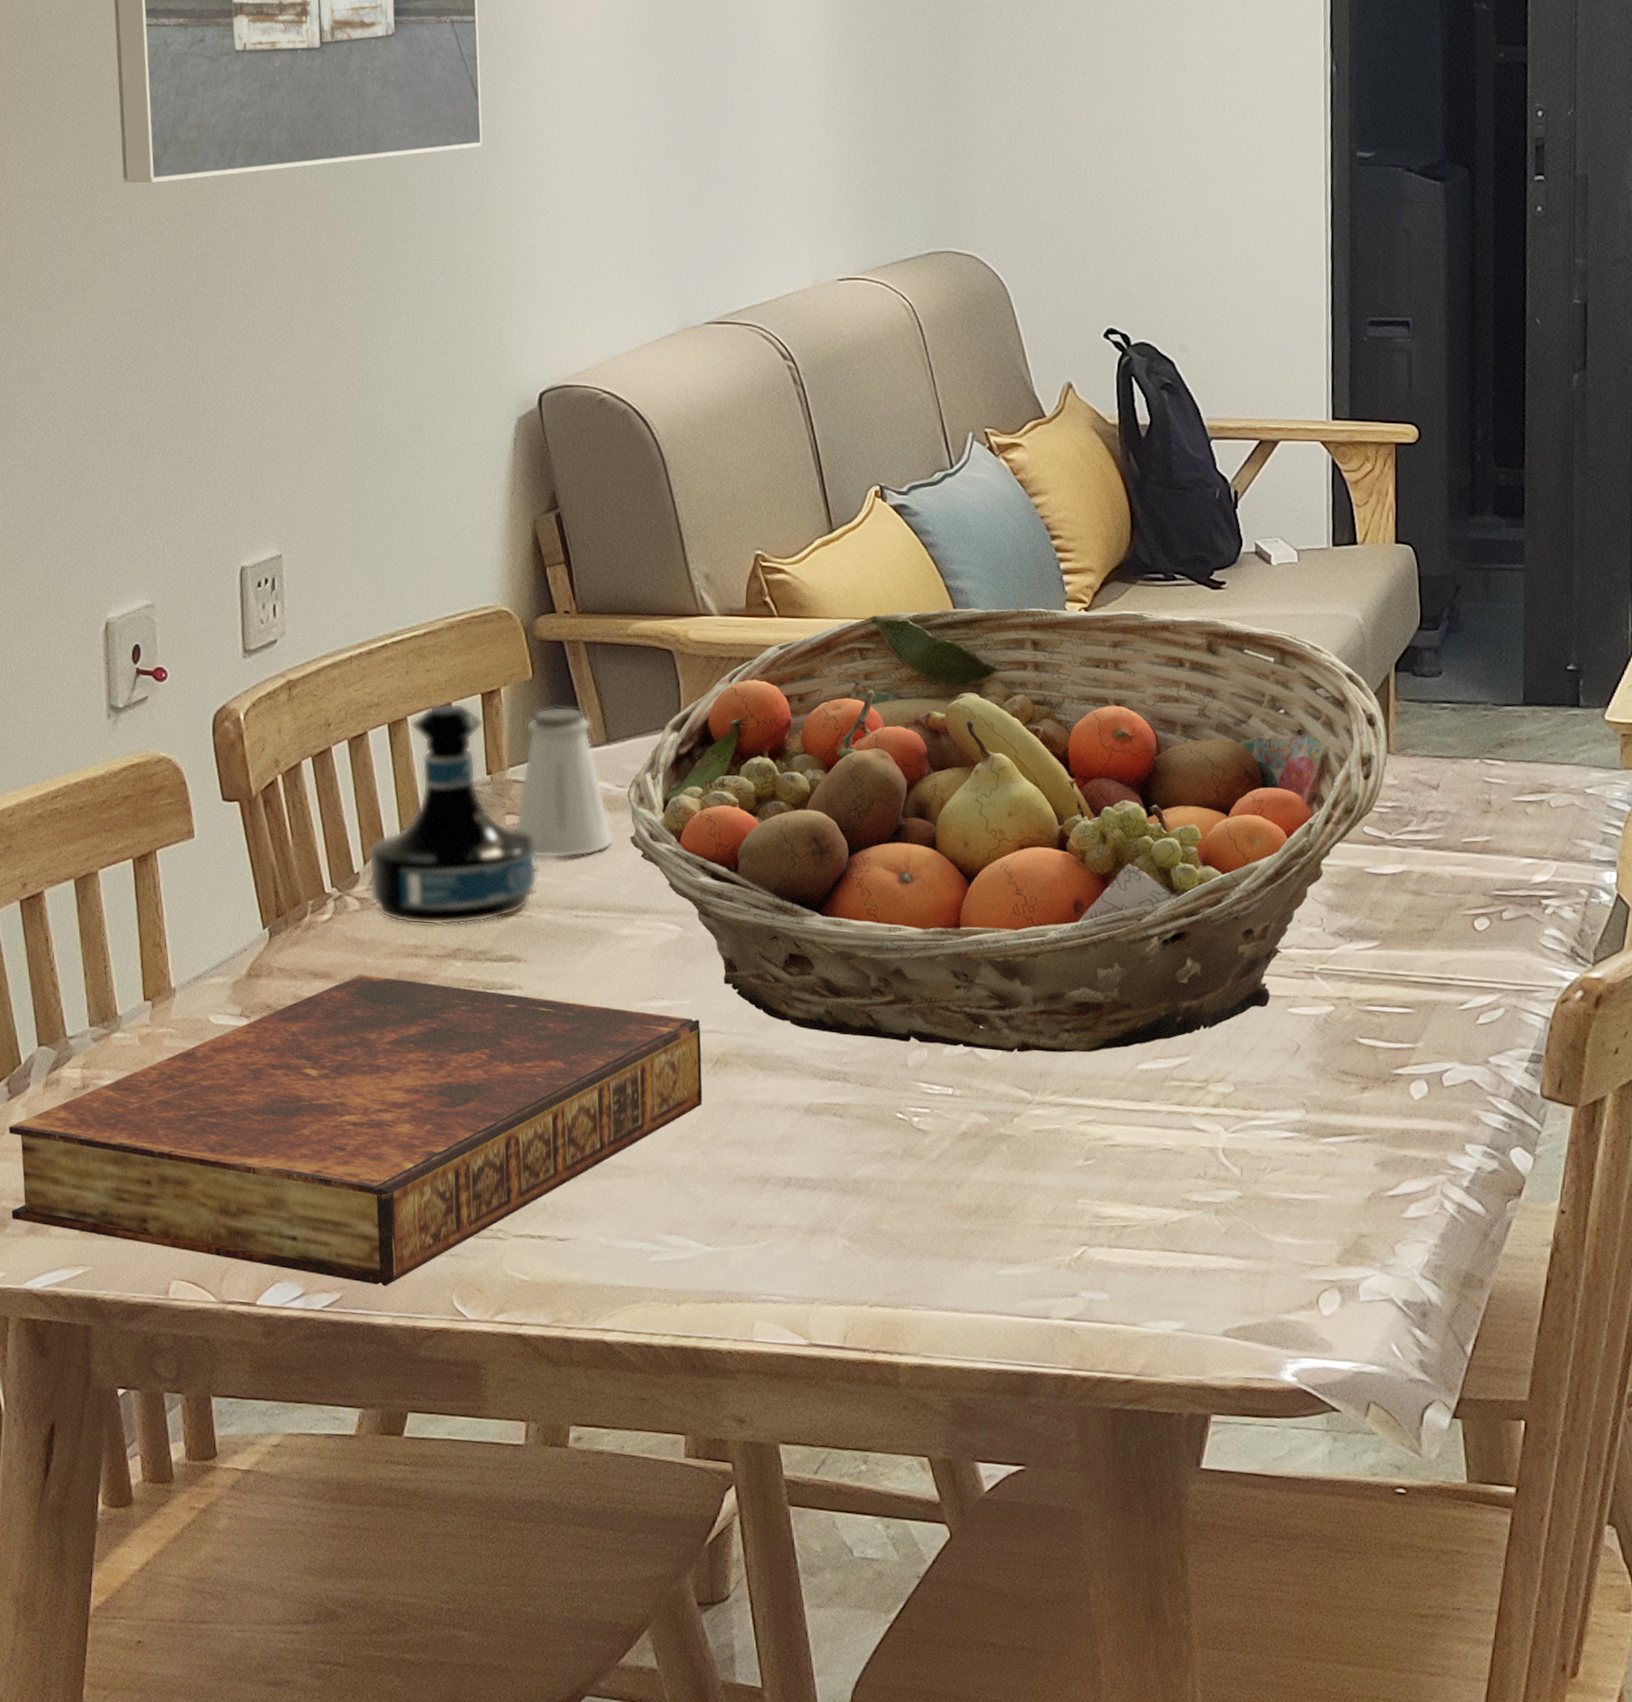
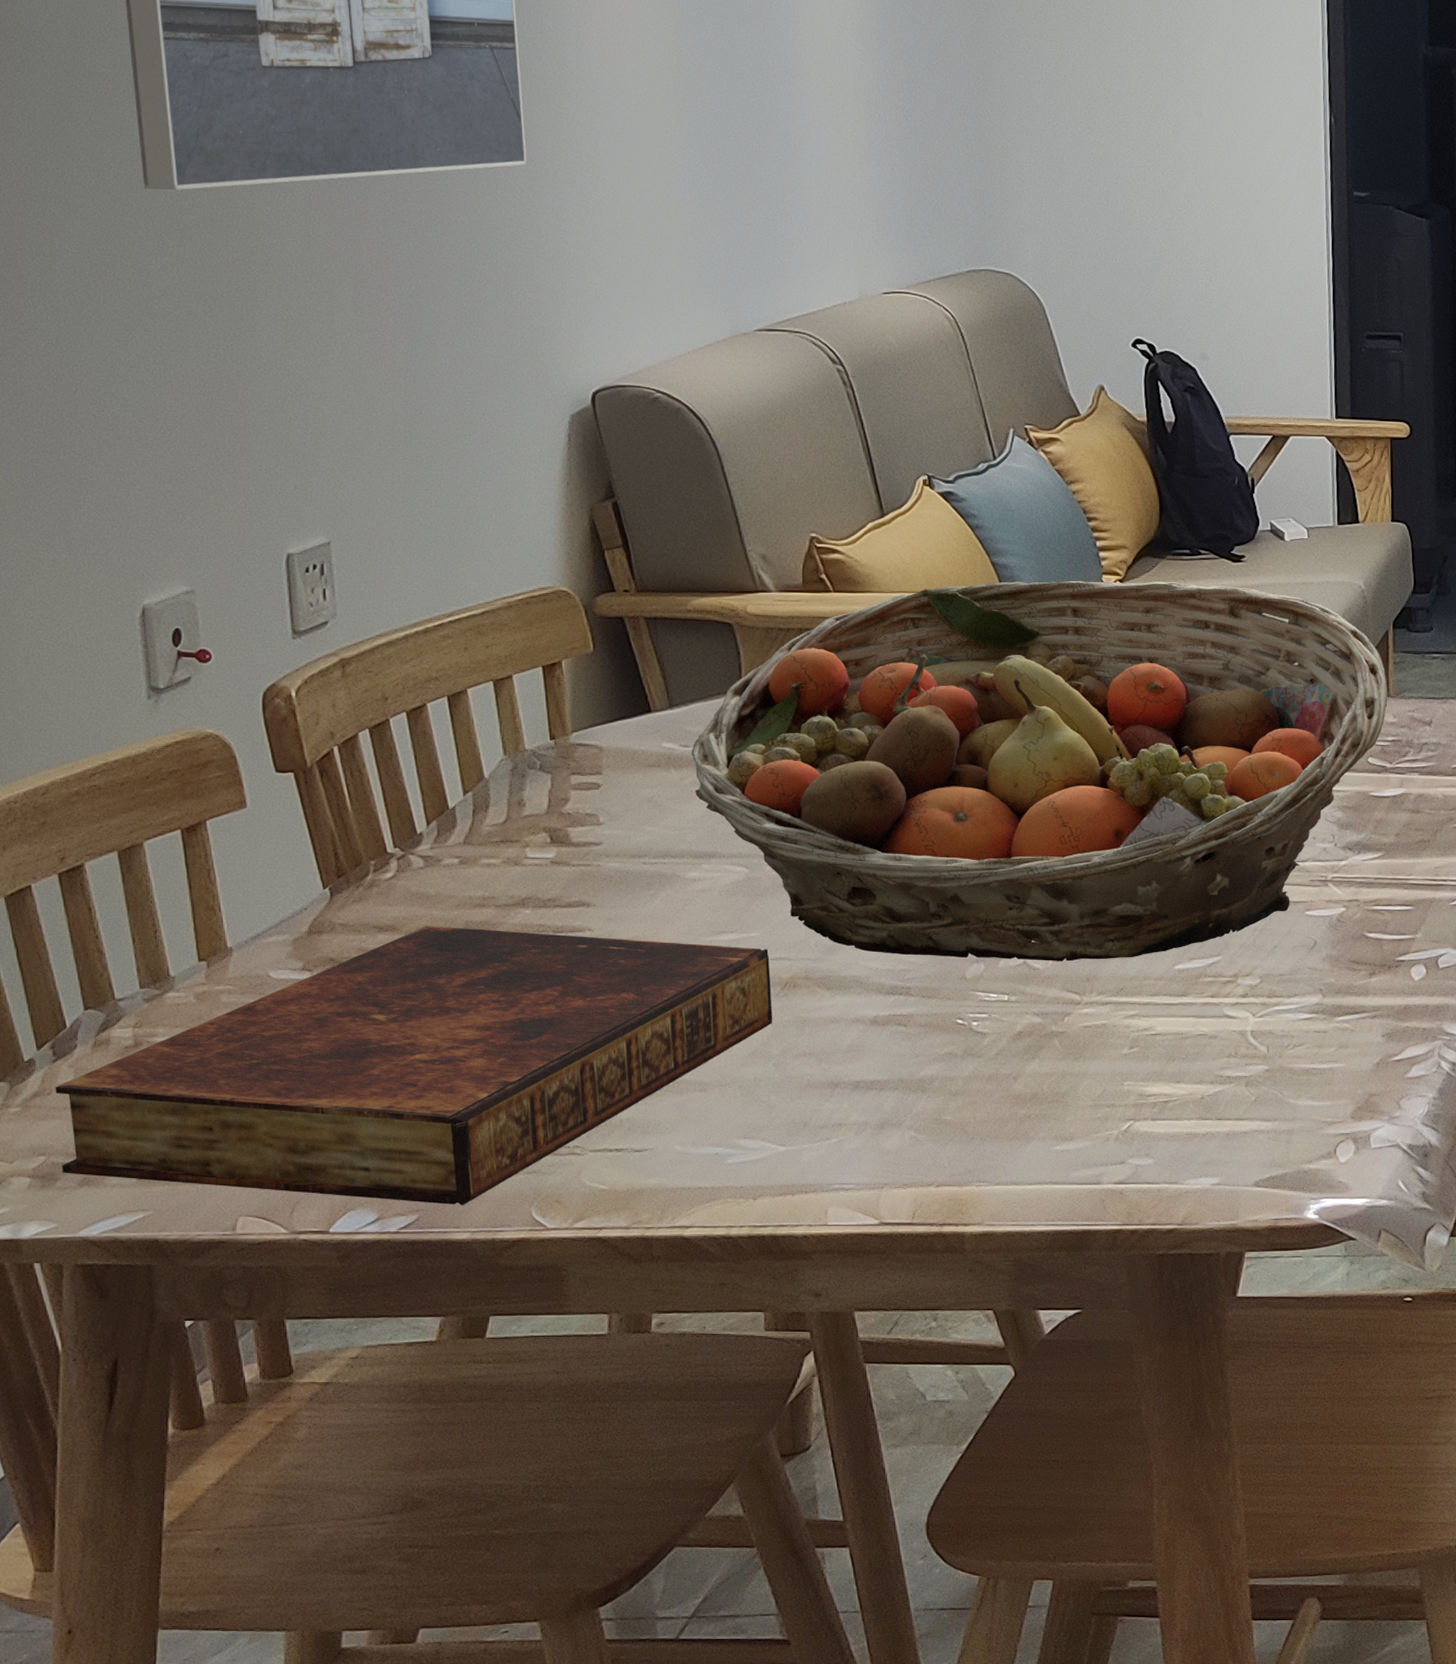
tequila bottle: present [367,702,538,926] -> none [430,675,604,878]
saltshaker: present [513,706,615,860] -> none [579,676,680,815]

